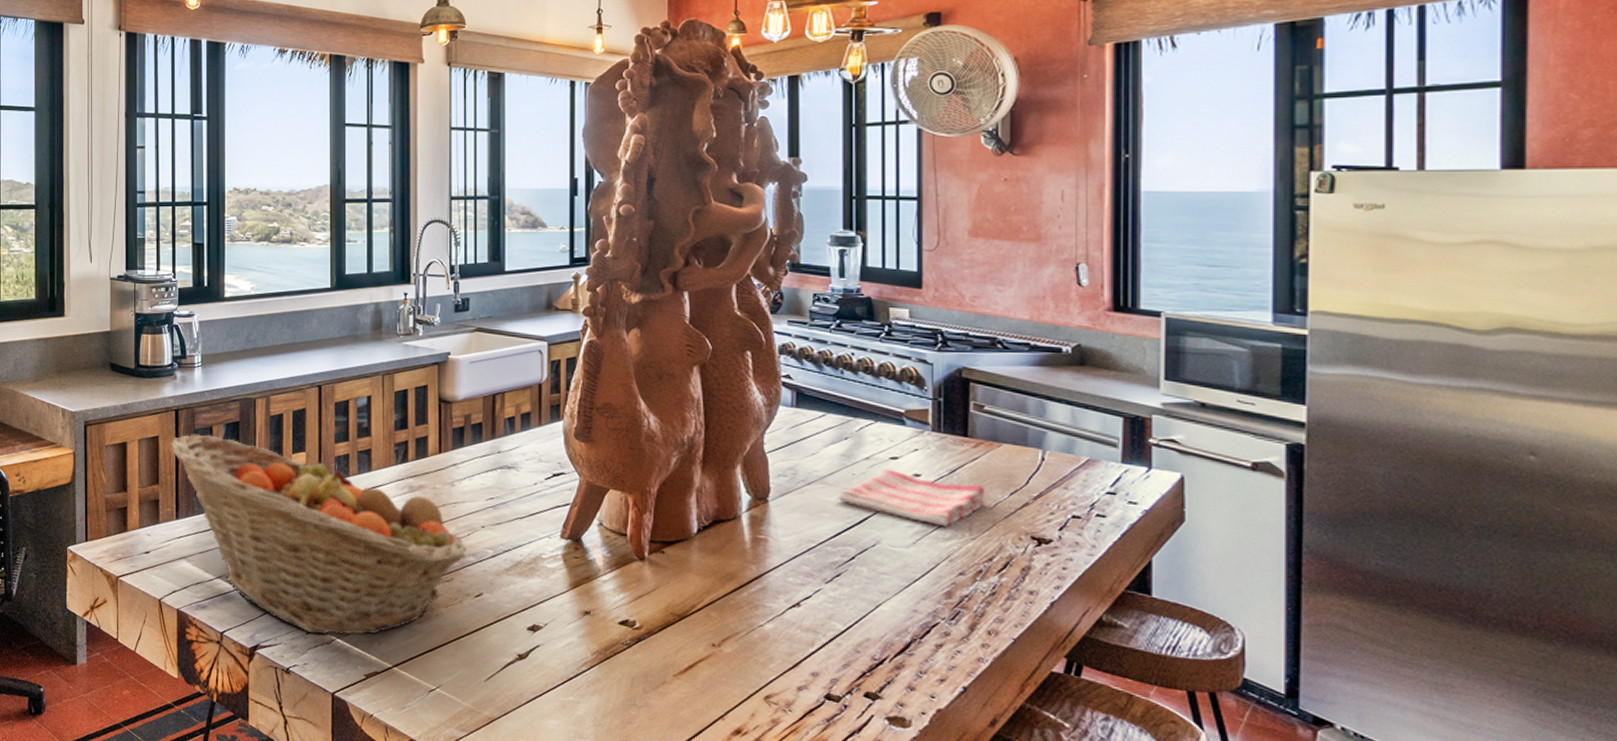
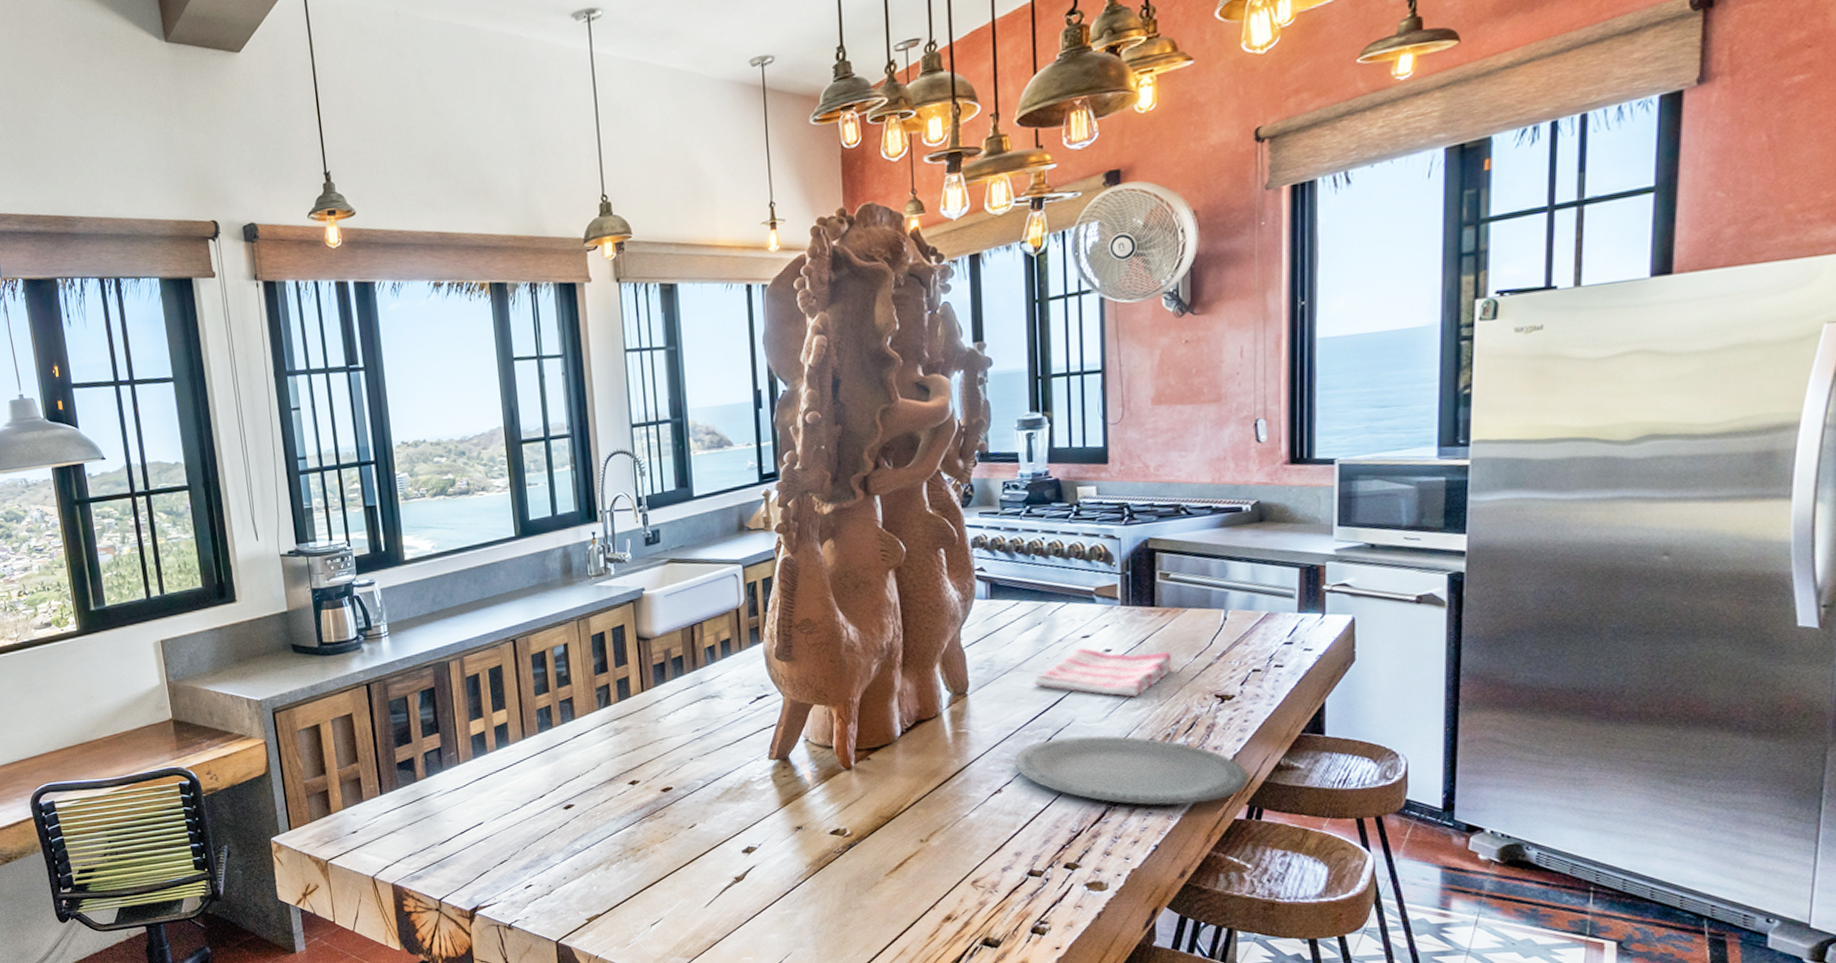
fruit basket: present [171,434,466,636] -> none [365,705,677,888]
plate: none [815,558,1068,649] -> present [1014,735,1249,806]

